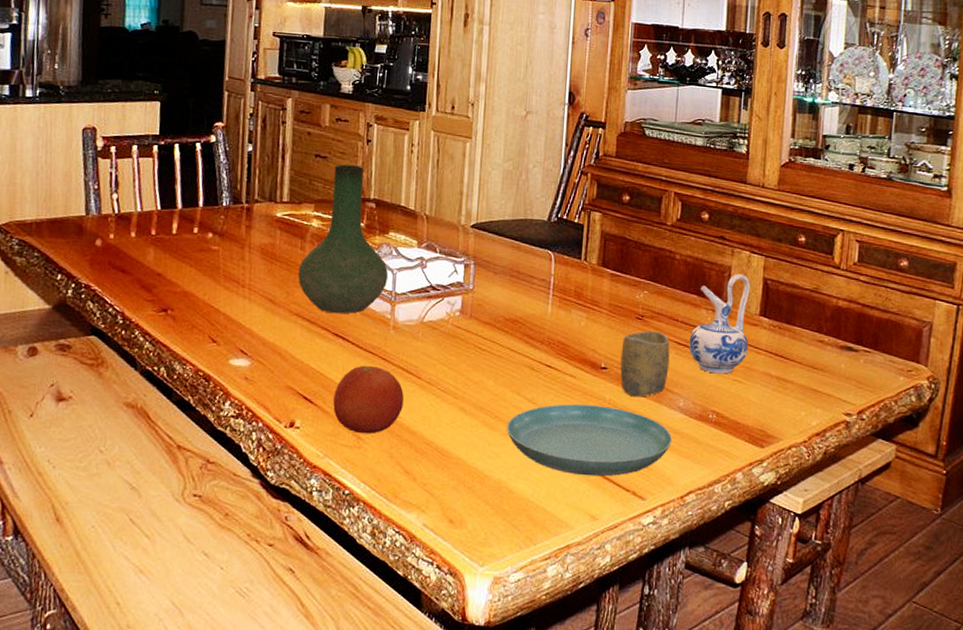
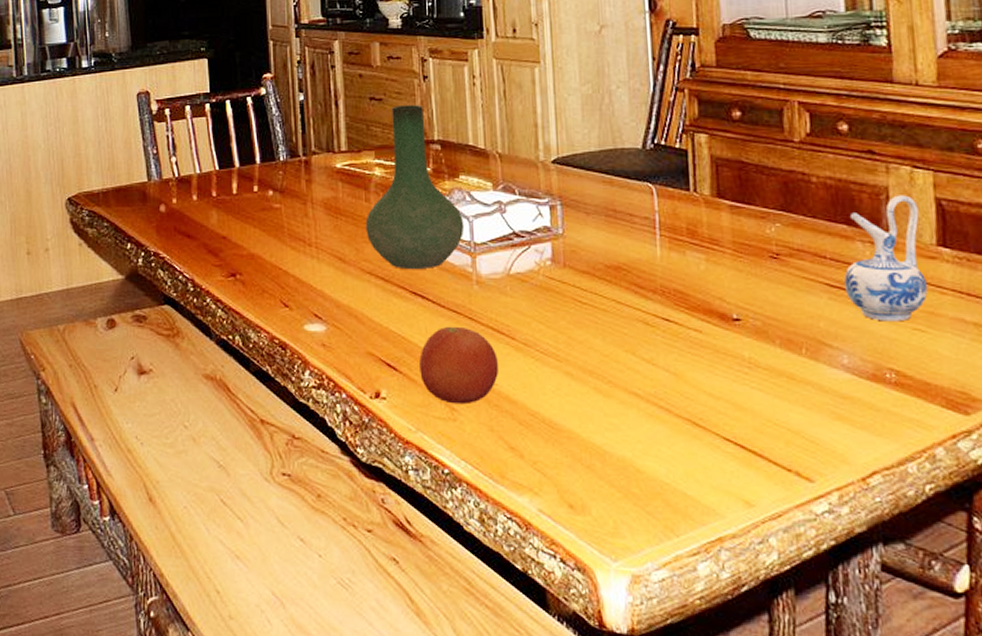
saucer: present [507,404,672,477] -> none [624,364,839,453]
cup: present [620,331,670,397] -> none [755,272,823,354]

